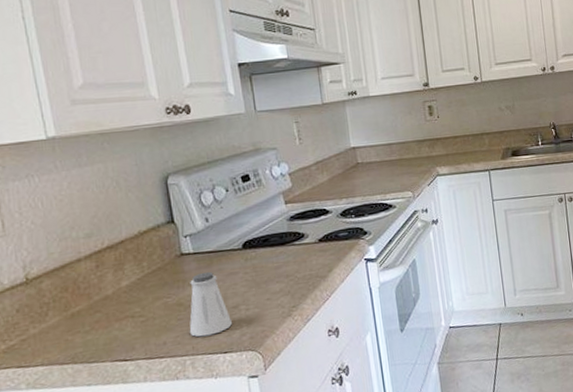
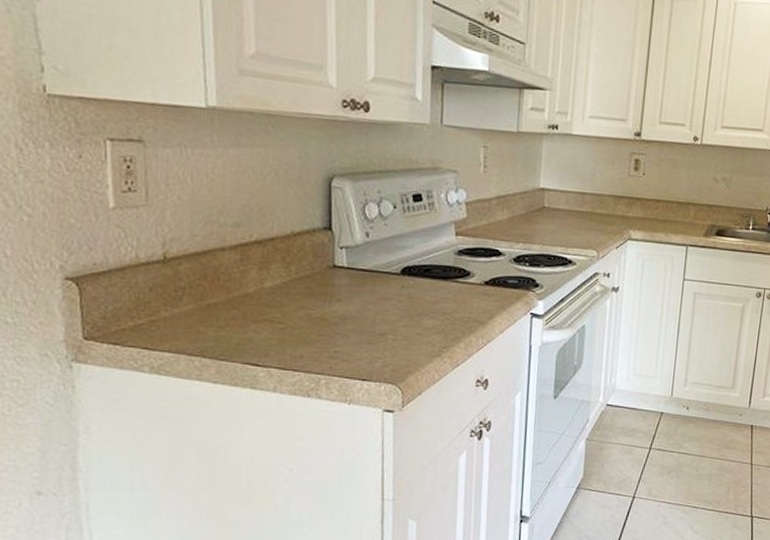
saltshaker: present [189,271,232,337] -> none [329,290,376,359]

